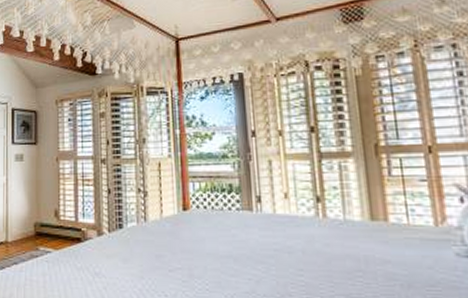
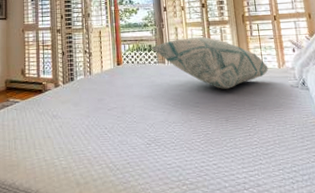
decorative pillow: none [232,174,418,253] -> present [151,36,269,89]

